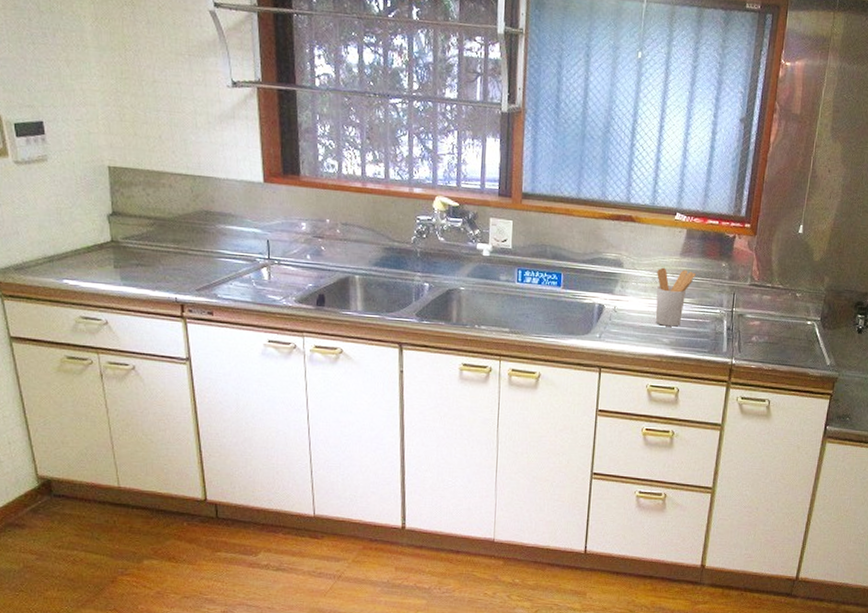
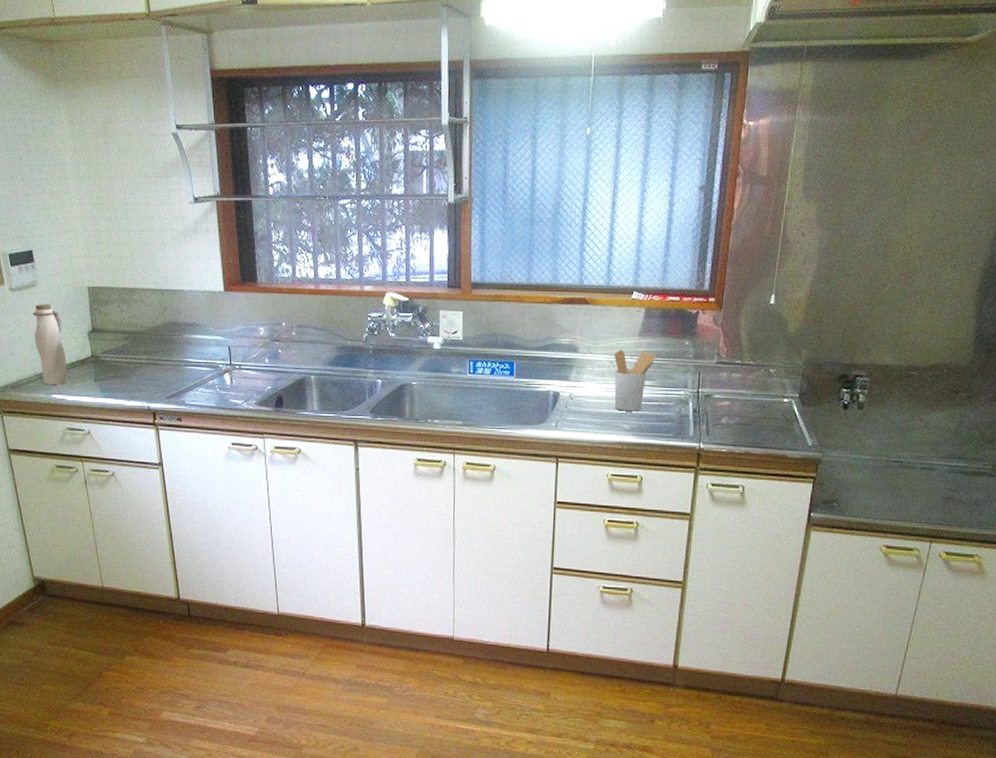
water bottle: none [42,180,82,270] -> present [32,304,67,386]

